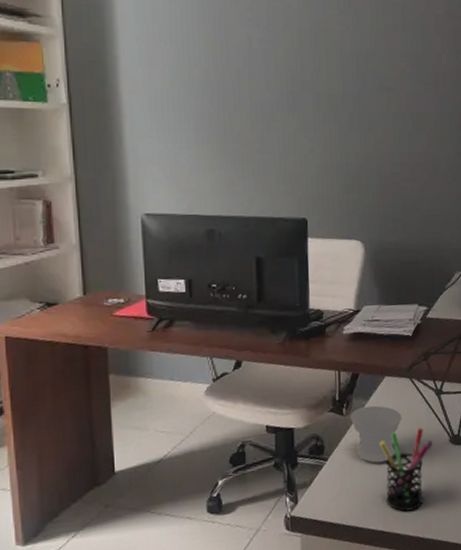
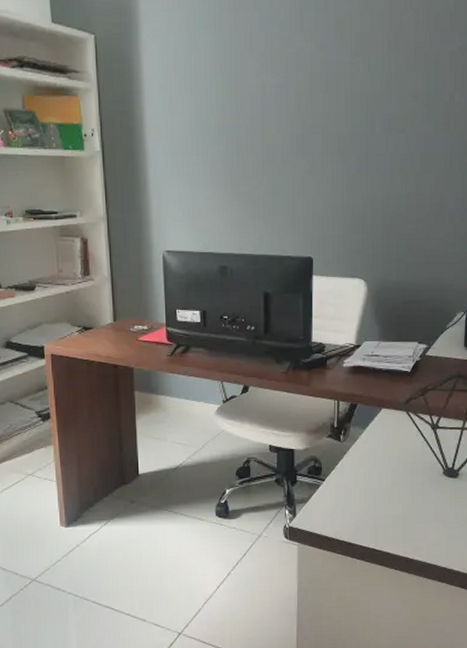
cup: present [350,405,402,463] -> none [347,434,397,487]
pen holder: present [380,427,433,512] -> none [375,458,426,534]

